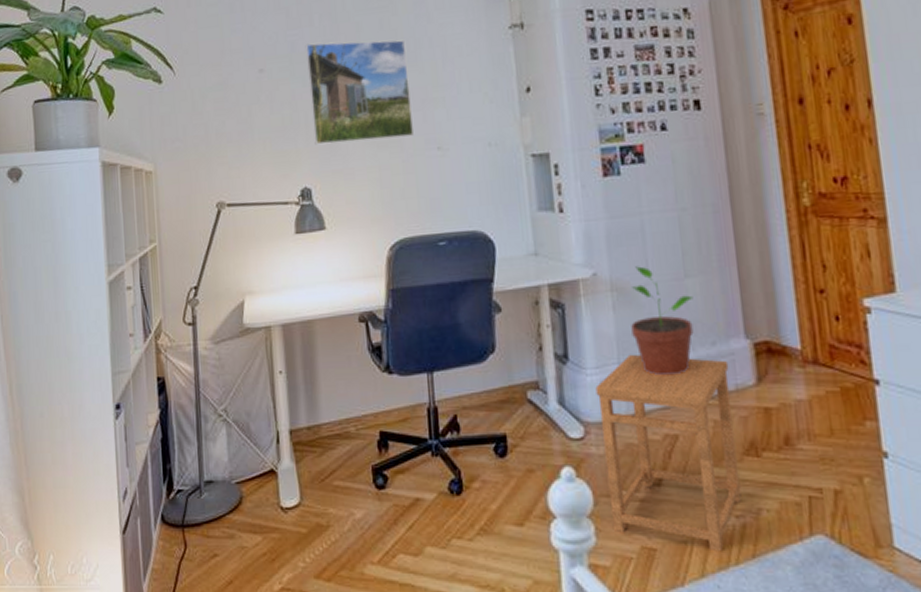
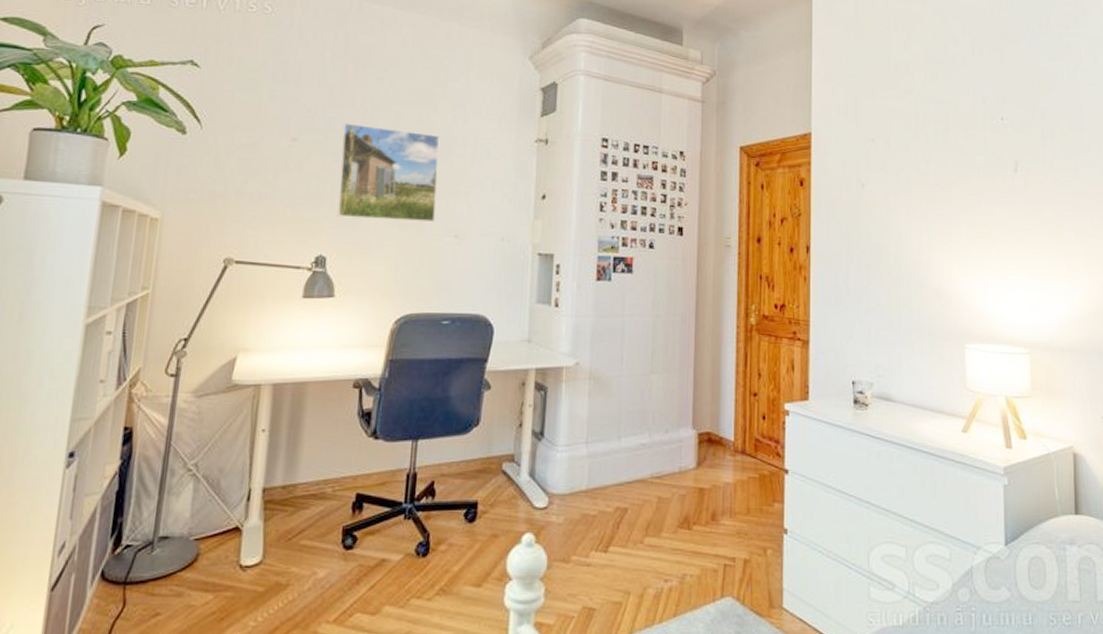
side table: present [595,354,742,552] -> none [560,435,676,611]
potted plant: present [631,266,694,376] -> none [601,360,656,457]

